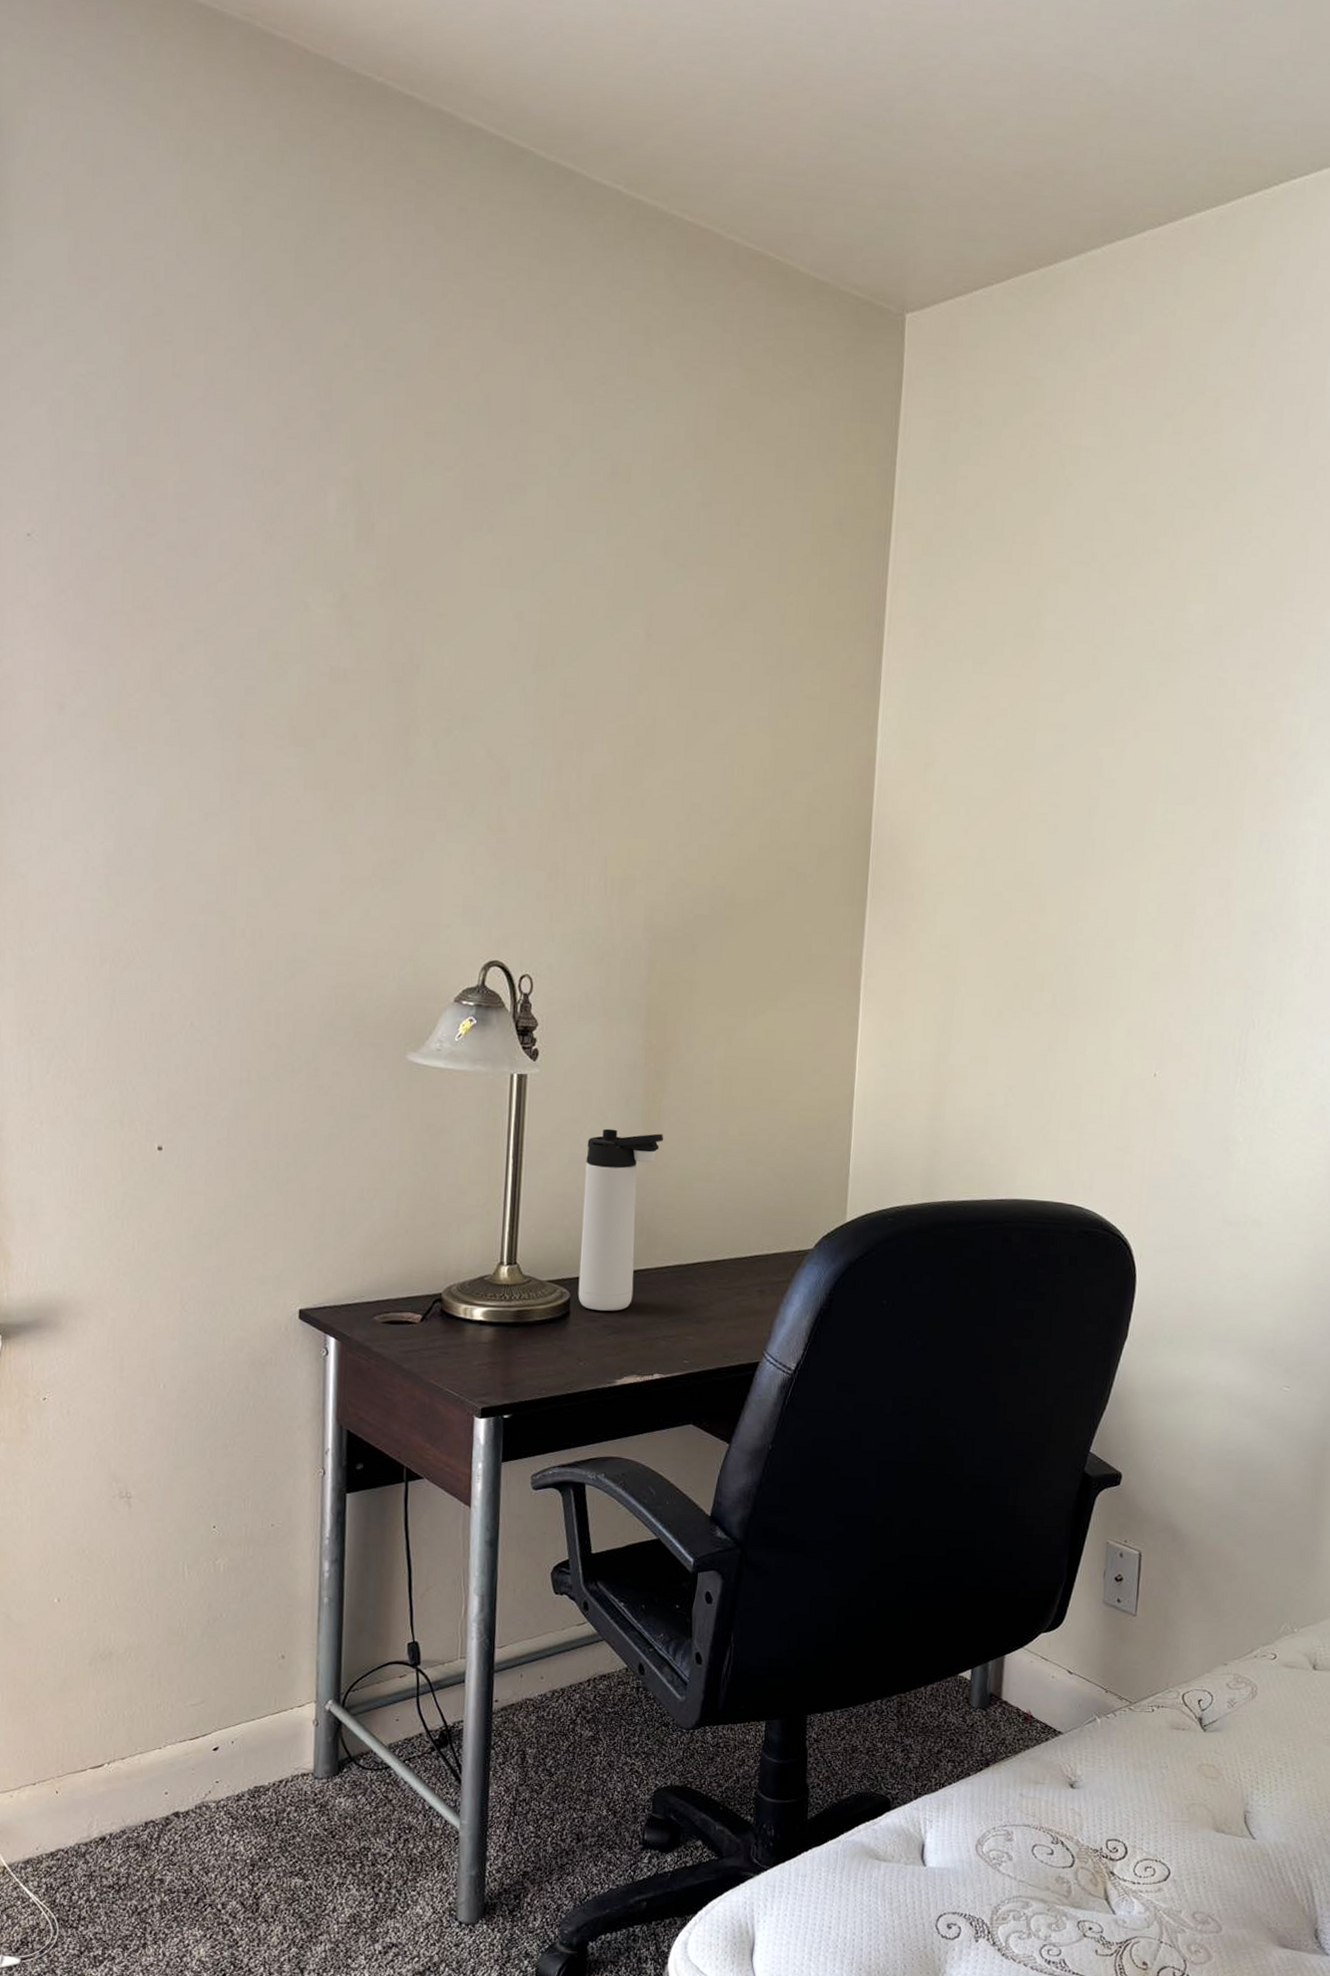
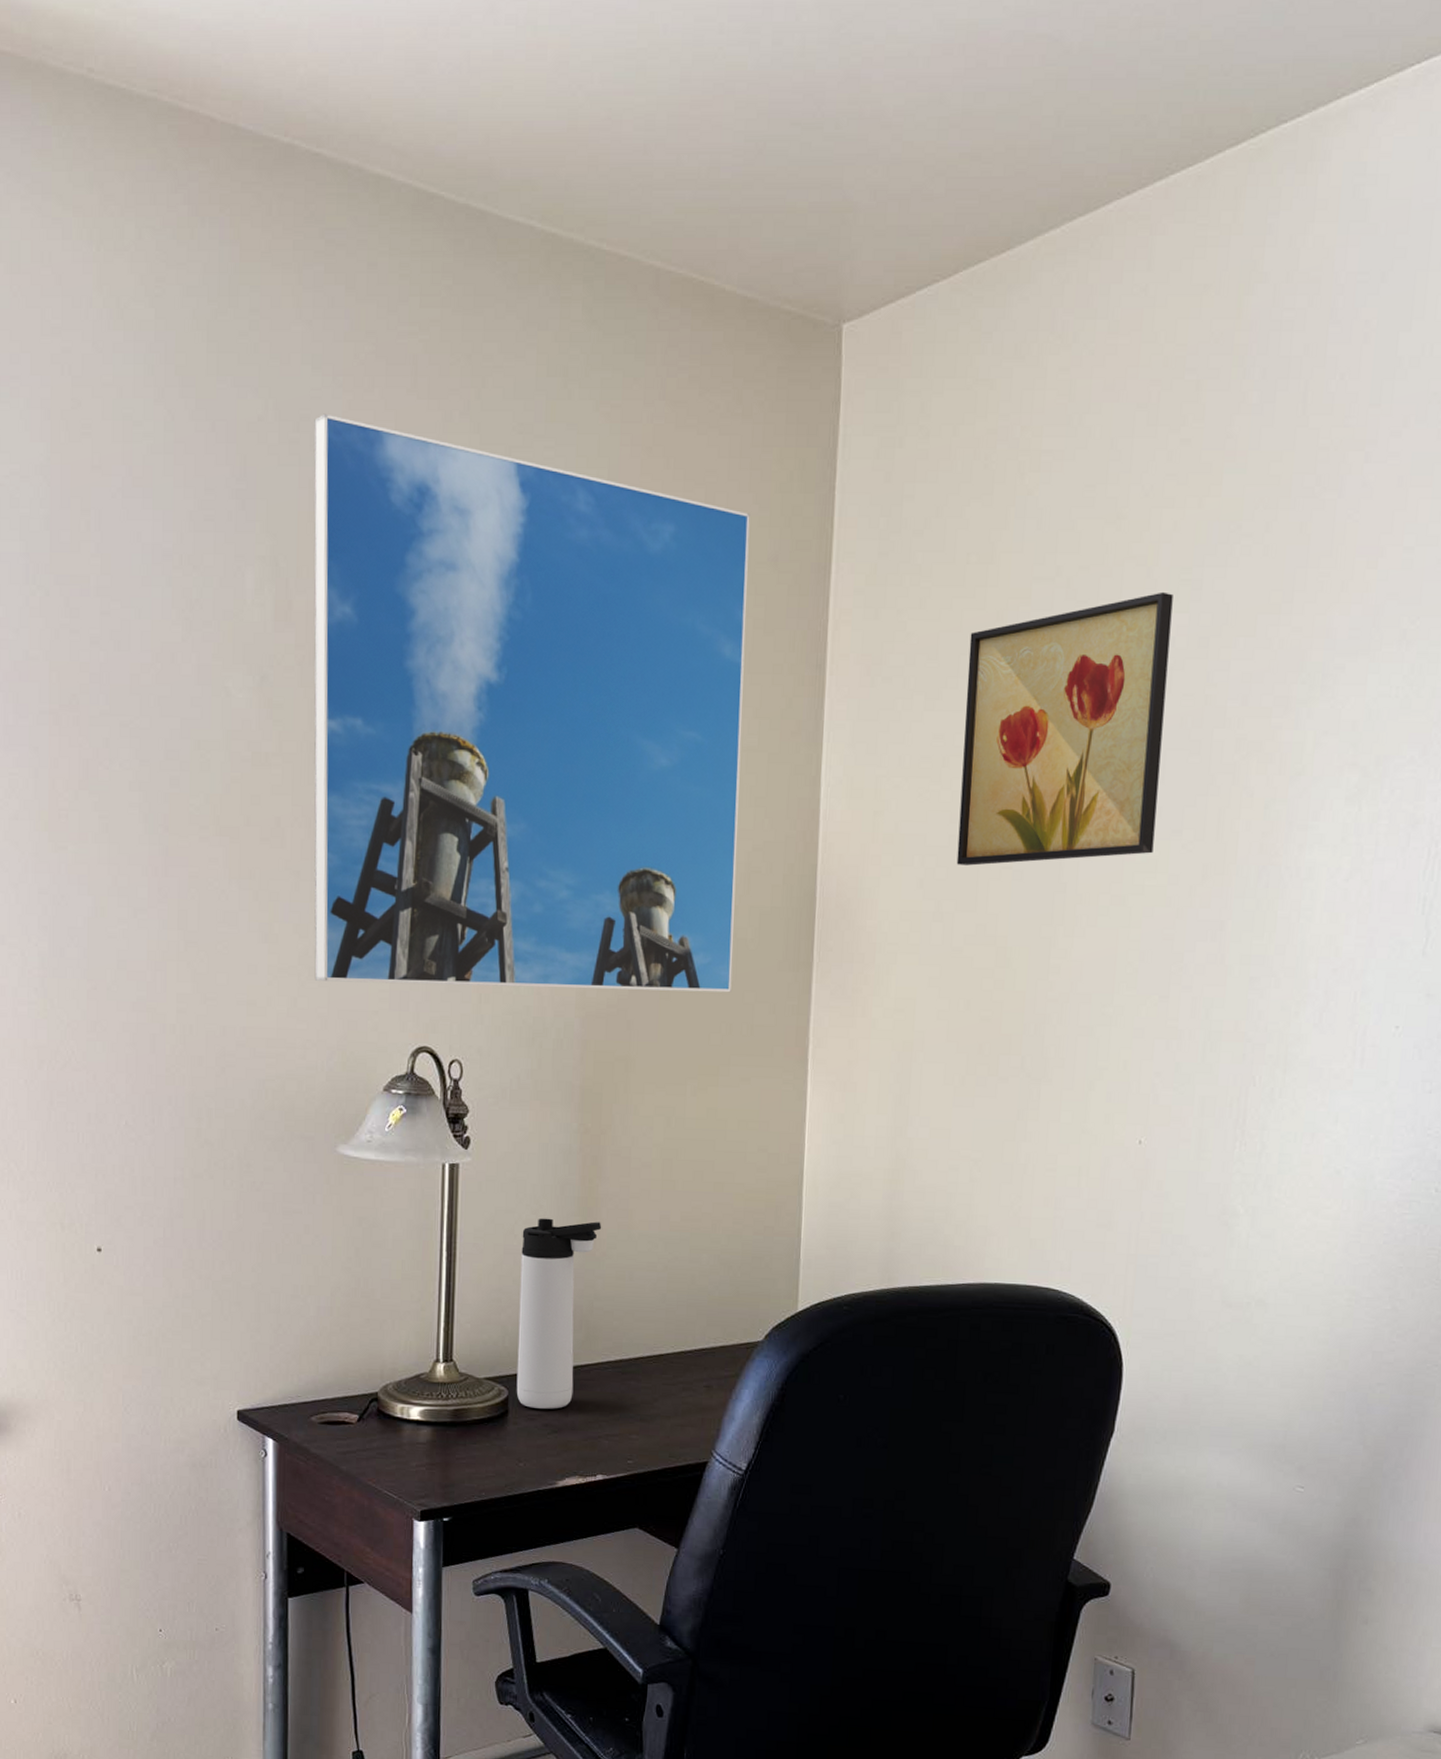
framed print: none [388,346,818,923] -> present [314,413,750,993]
wall art: none [998,582,1193,818] -> present [956,591,1173,866]

